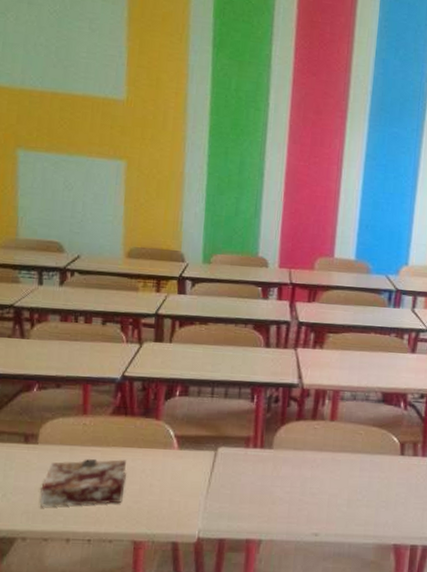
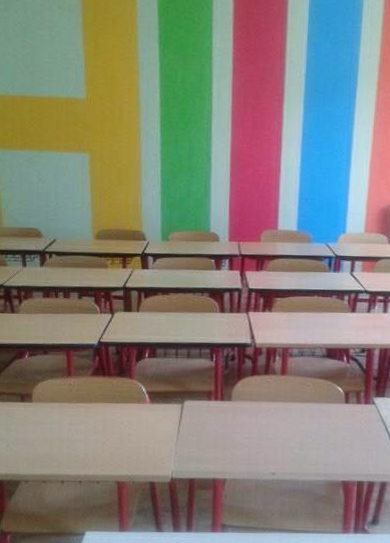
book: present [40,458,126,507] -> none [37,413,107,455]

